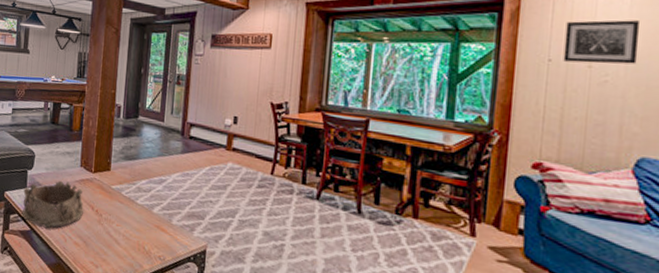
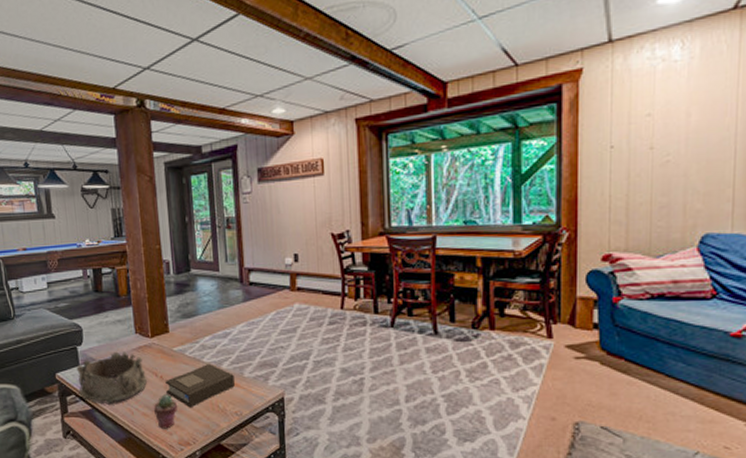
potted succulent: none [84,228,108,261] -> present [153,394,178,429]
book: none [99,206,163,245] -> present [165,364,235,408]
wall art: present [563,20,641,64] -> none [625,93,699,146]

